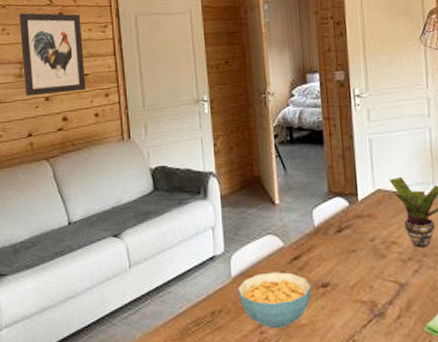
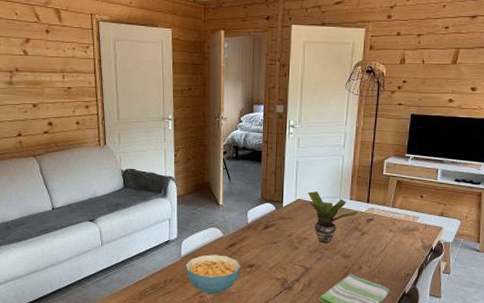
wall art: present [19,13,86,97] -> none [9,27,69,102]

